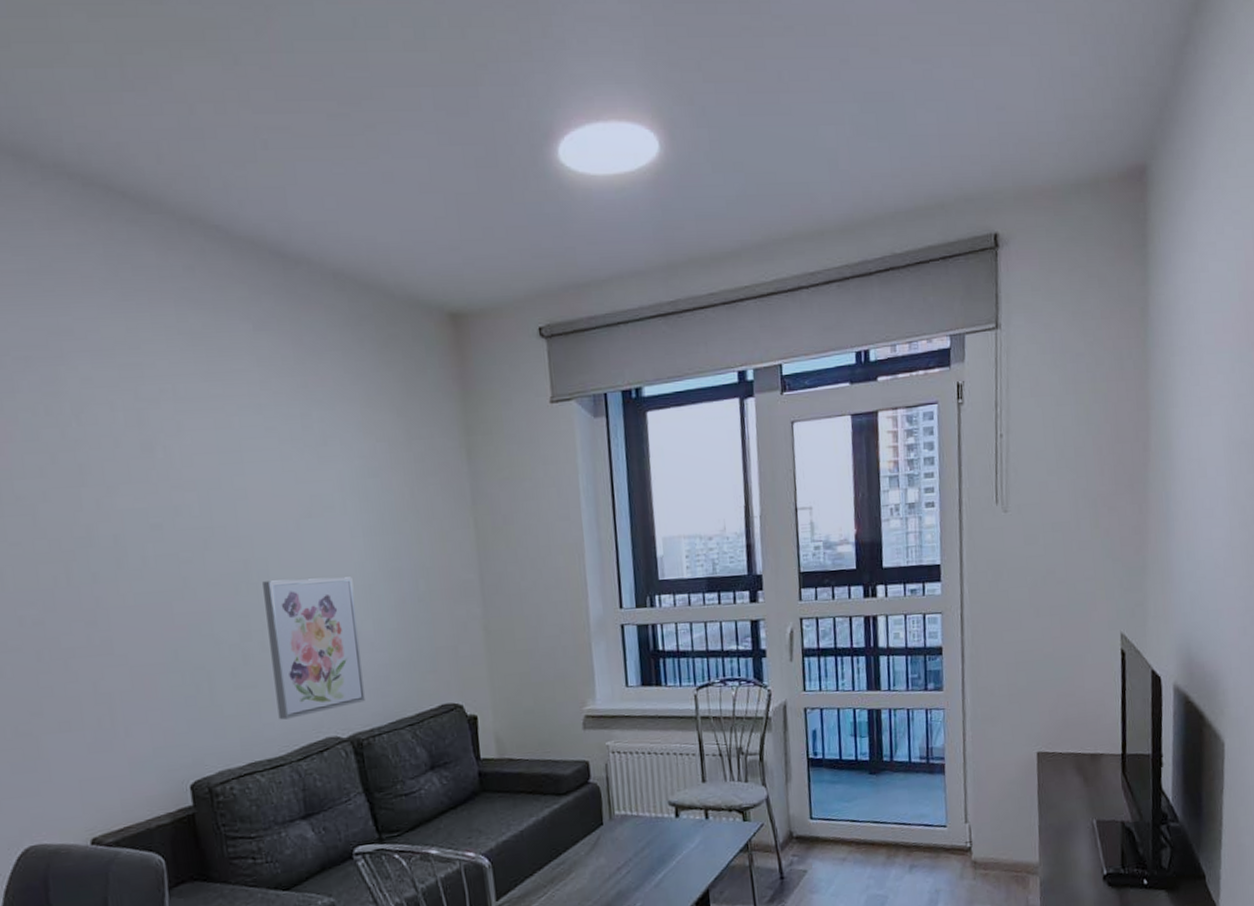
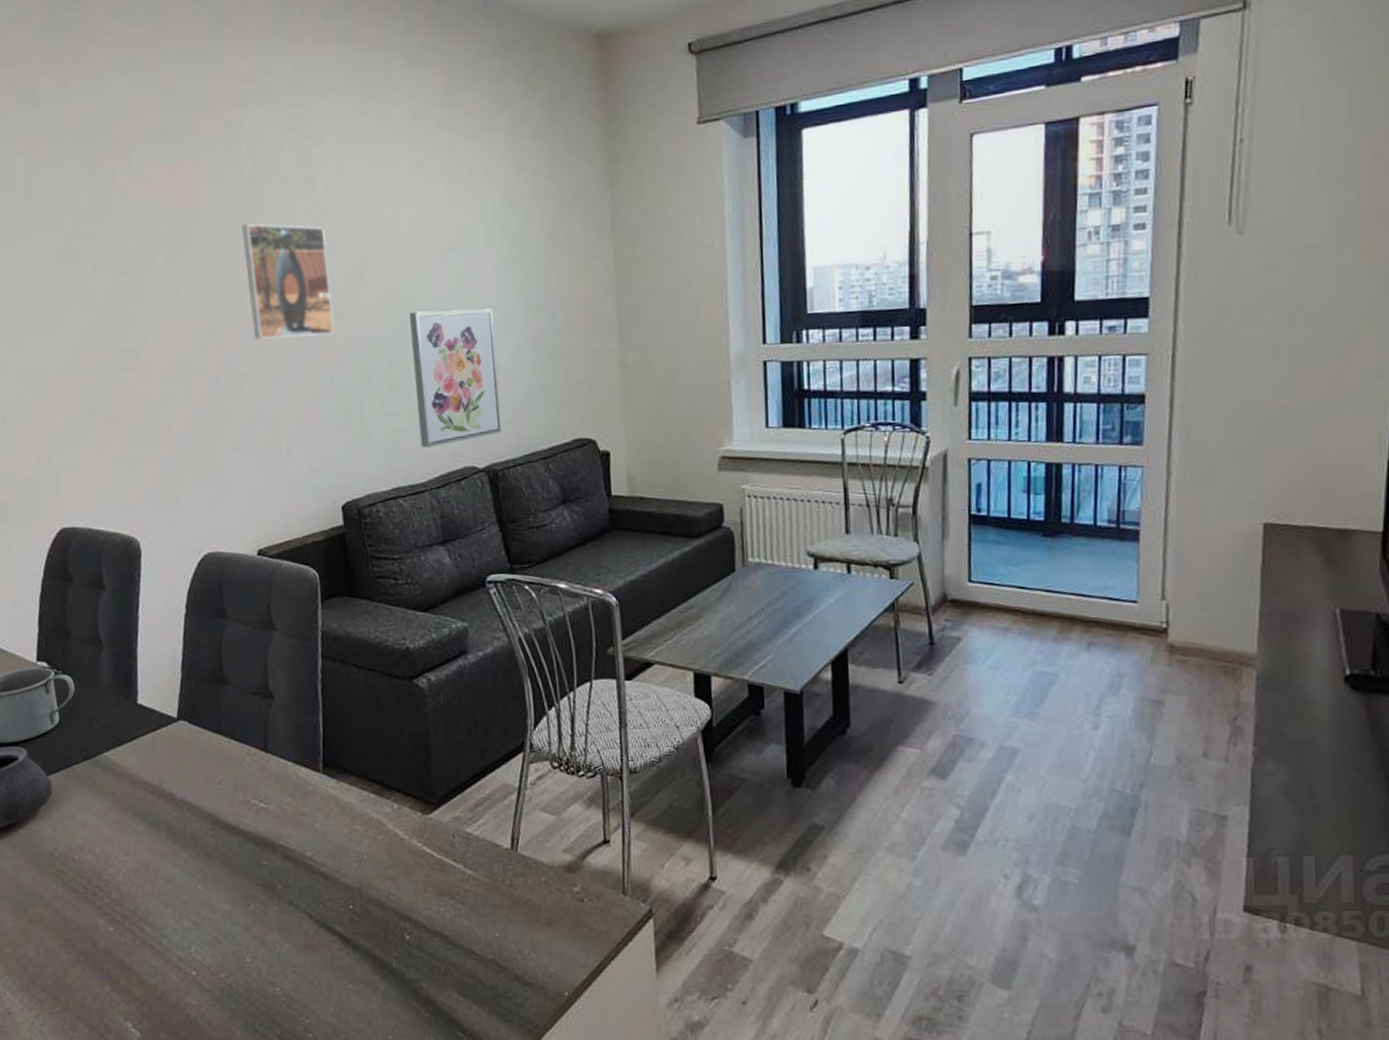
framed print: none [66,488,179,611] -> present [241,223,335,339]

